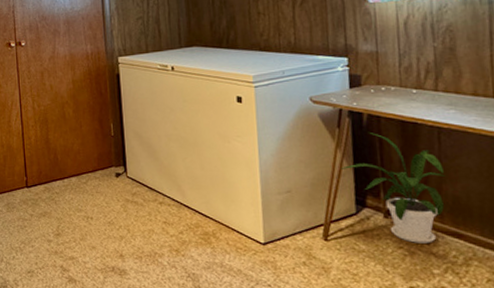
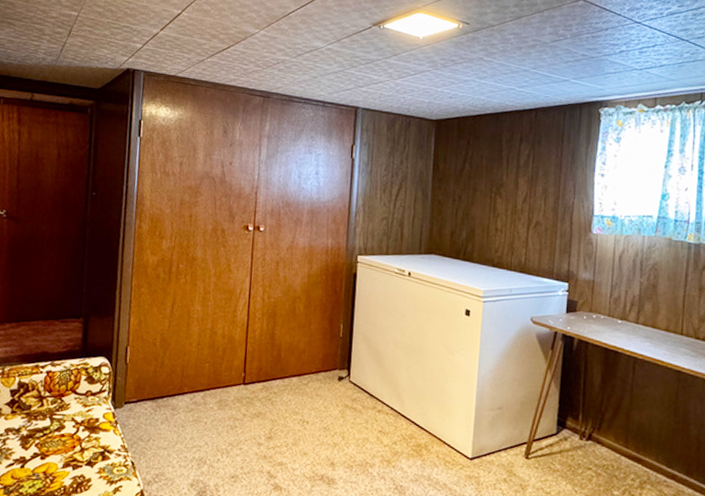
house plant: present [340,133,445,244] -> none [549,357,635,466]

